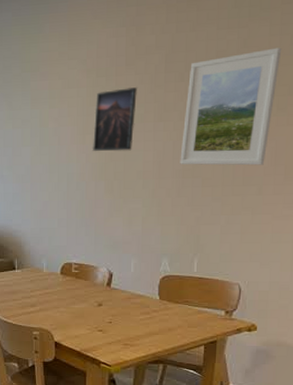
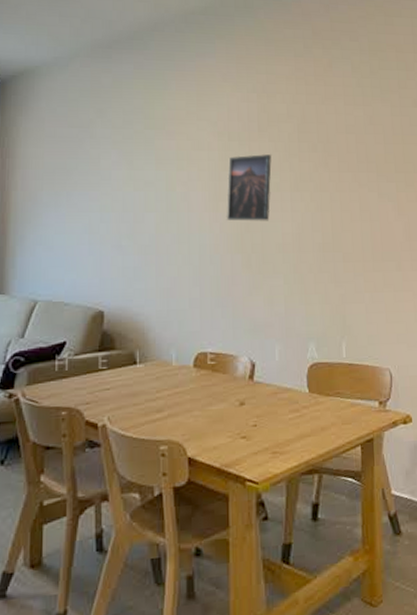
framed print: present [180,47,282,166] -> none [319,127,404,240]

